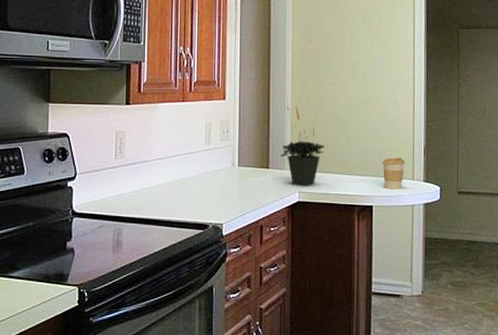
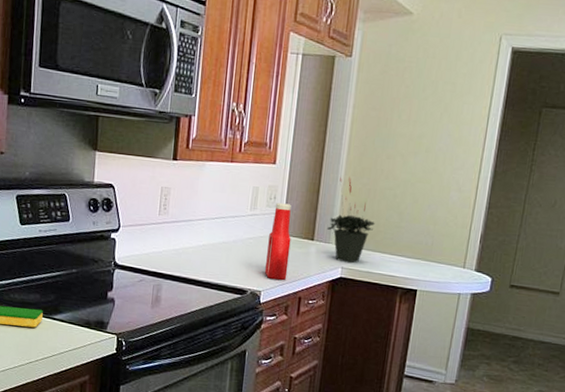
ketchup bottle: none [225,136,247,210] -> present [265,203,291,280]
coffee cup: present [382,157,405,190] -> none [432,242,458,277]

